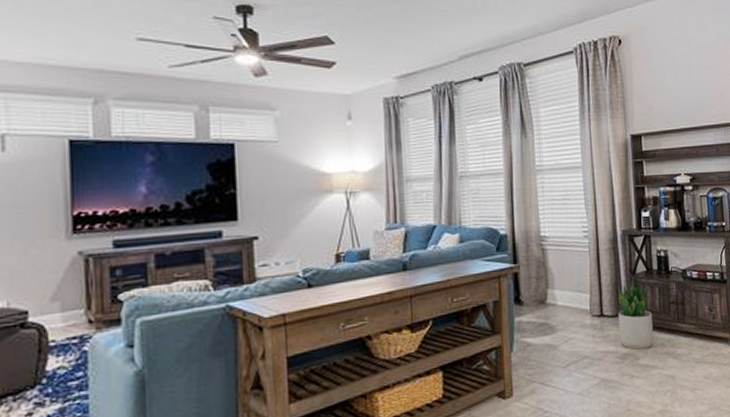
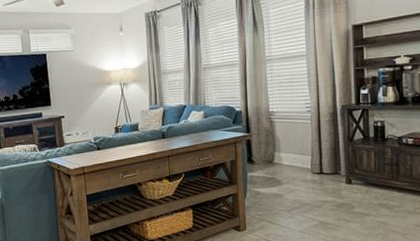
planter: present [616,281,654,350] -> none [334,146,369,200]

